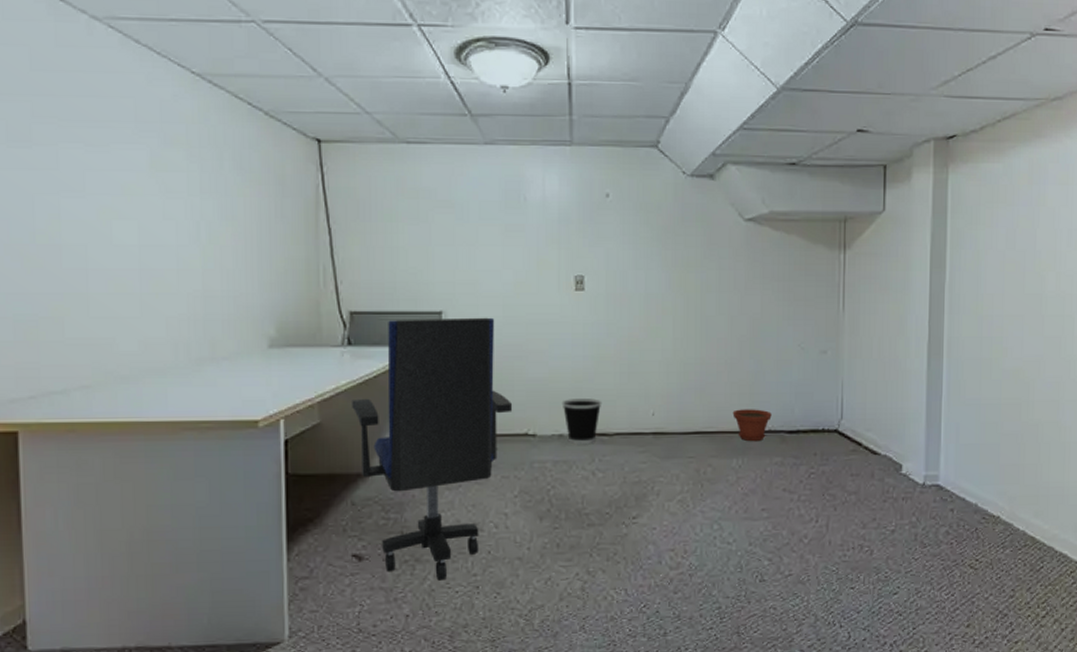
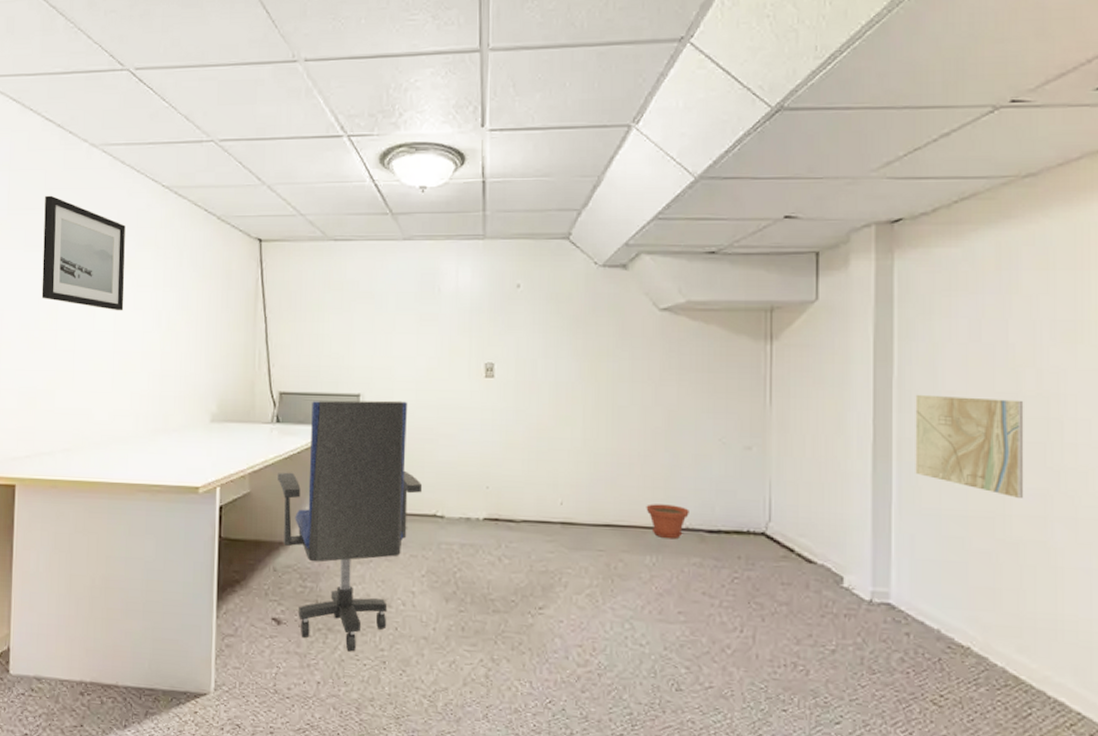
wall art: none [32,78,150,222] -> present [41,195,125,311]
wastebasket: present [561,398,602,445] -> none [469,483,510,530]
map: none [961,297,1046,385] -> present [915,394,1024,498]

